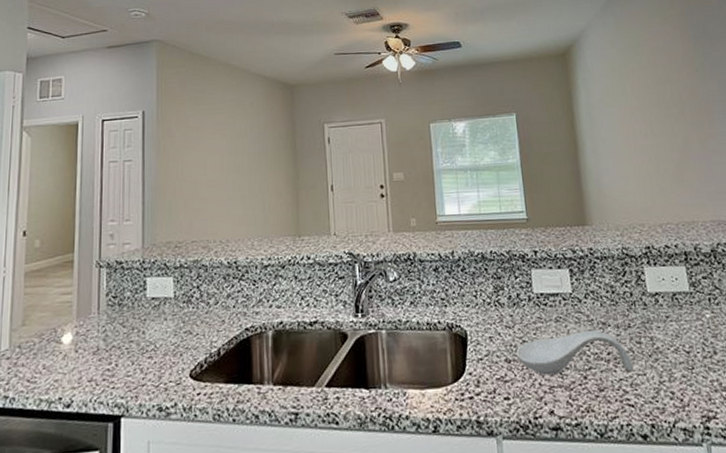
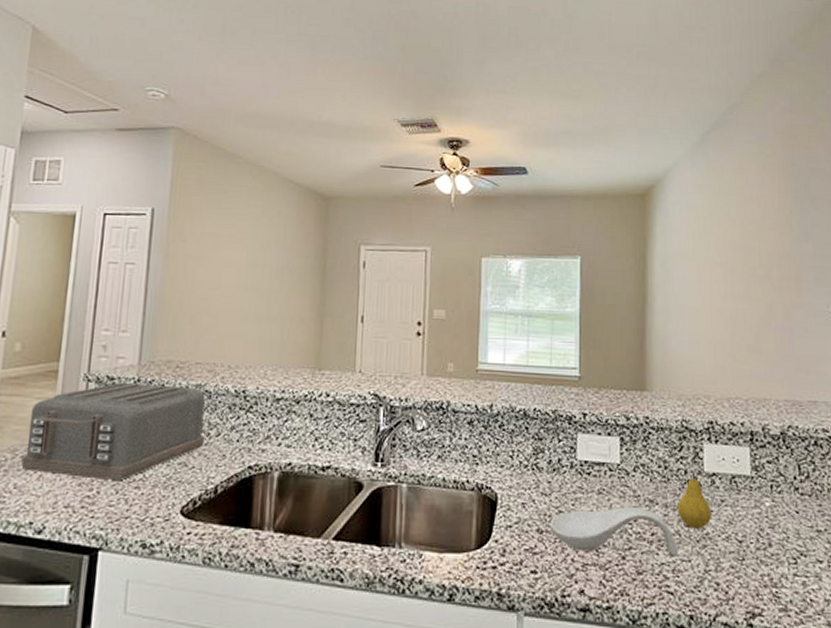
toaster: none [48,263,205,353] -> present [21,382,205,480]
fruit: none [627,292,660,345] -> present [678,470,712,529]

